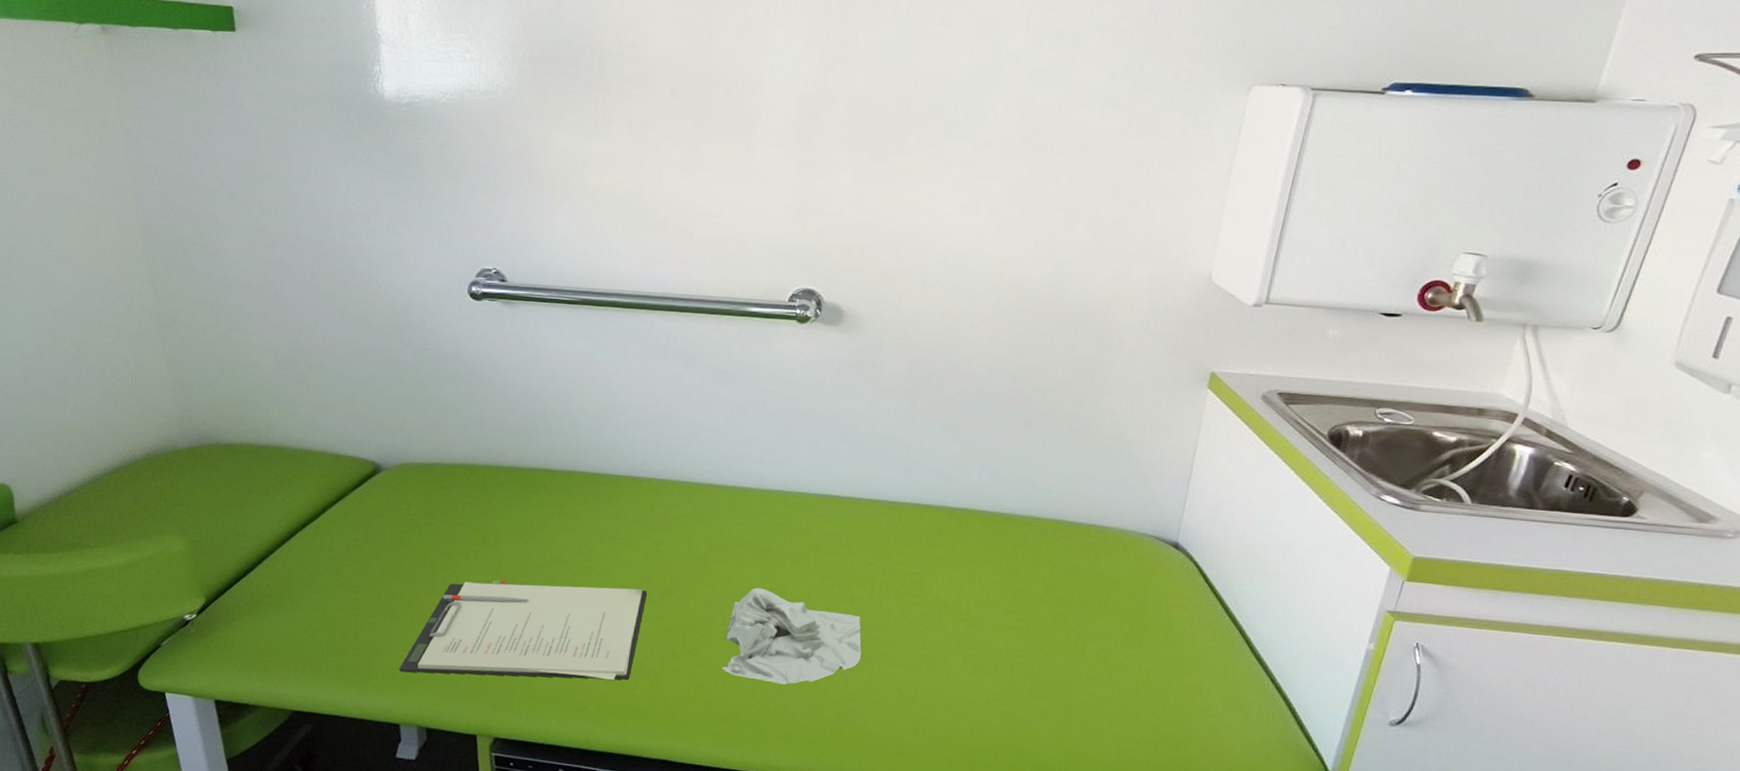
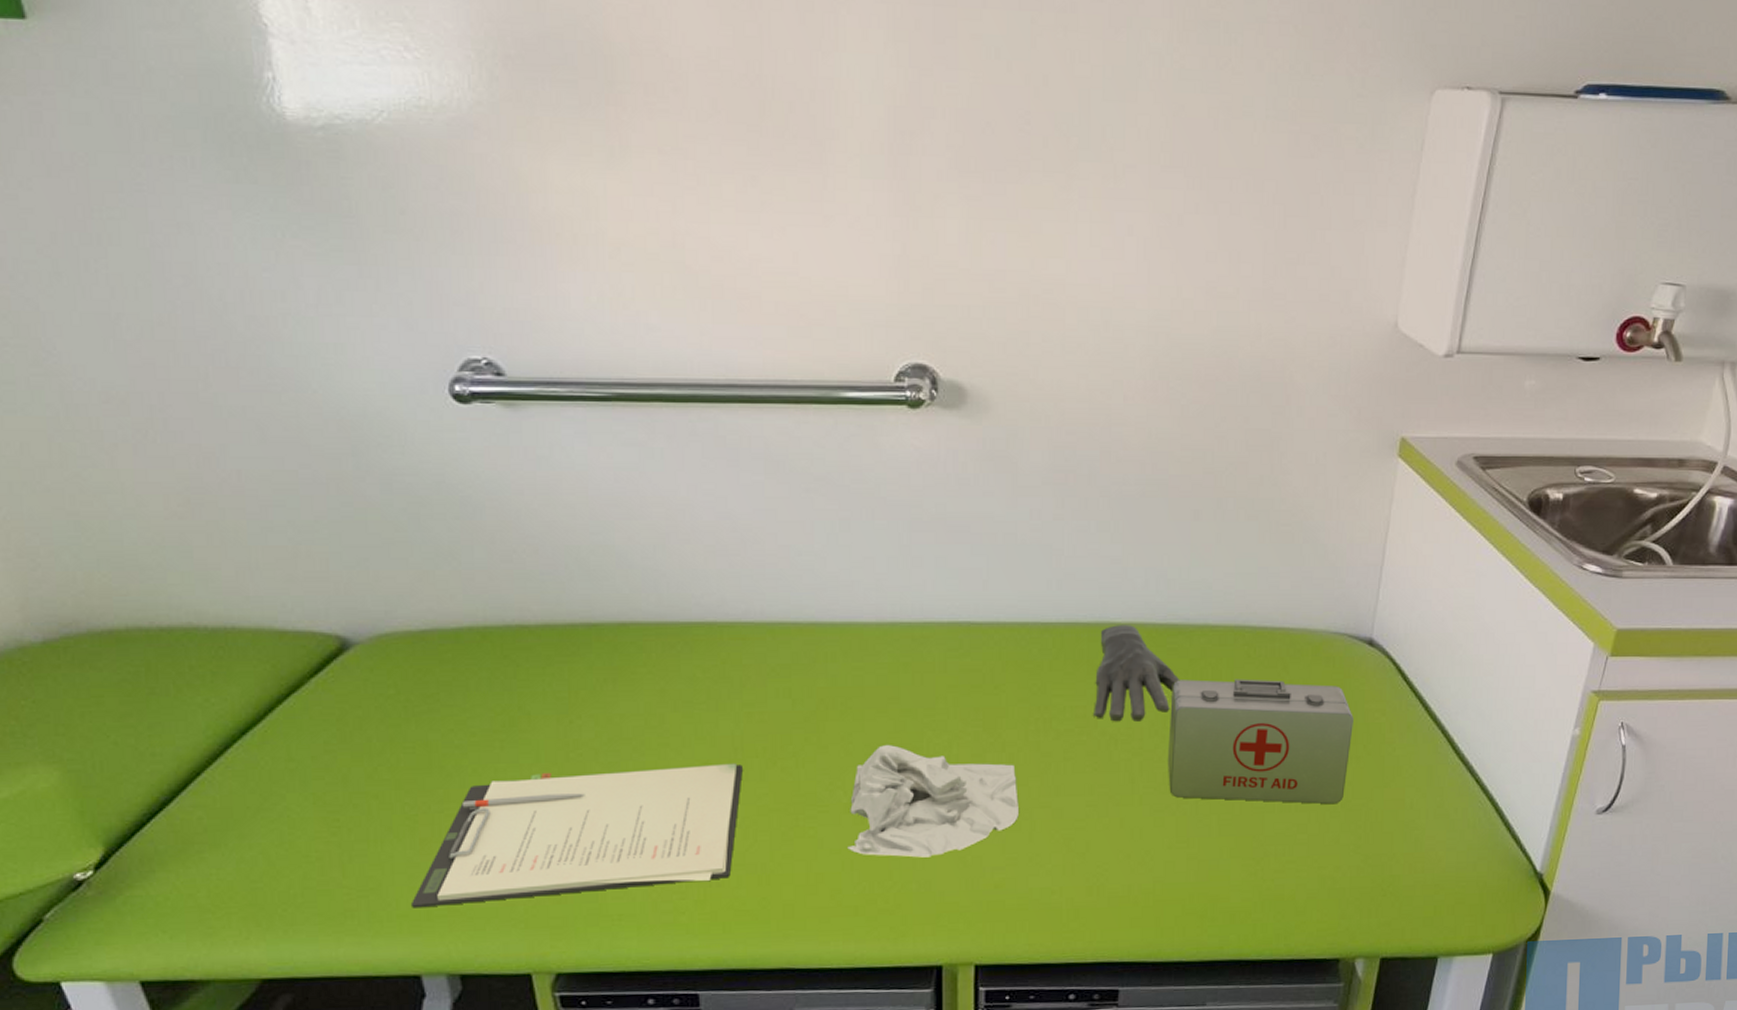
glove: none [929,509,1005,592] -> present [1094,625,1180,722]
first-aid kit: none [989,560,1157,685] -> present [1167,679,1353,805]

